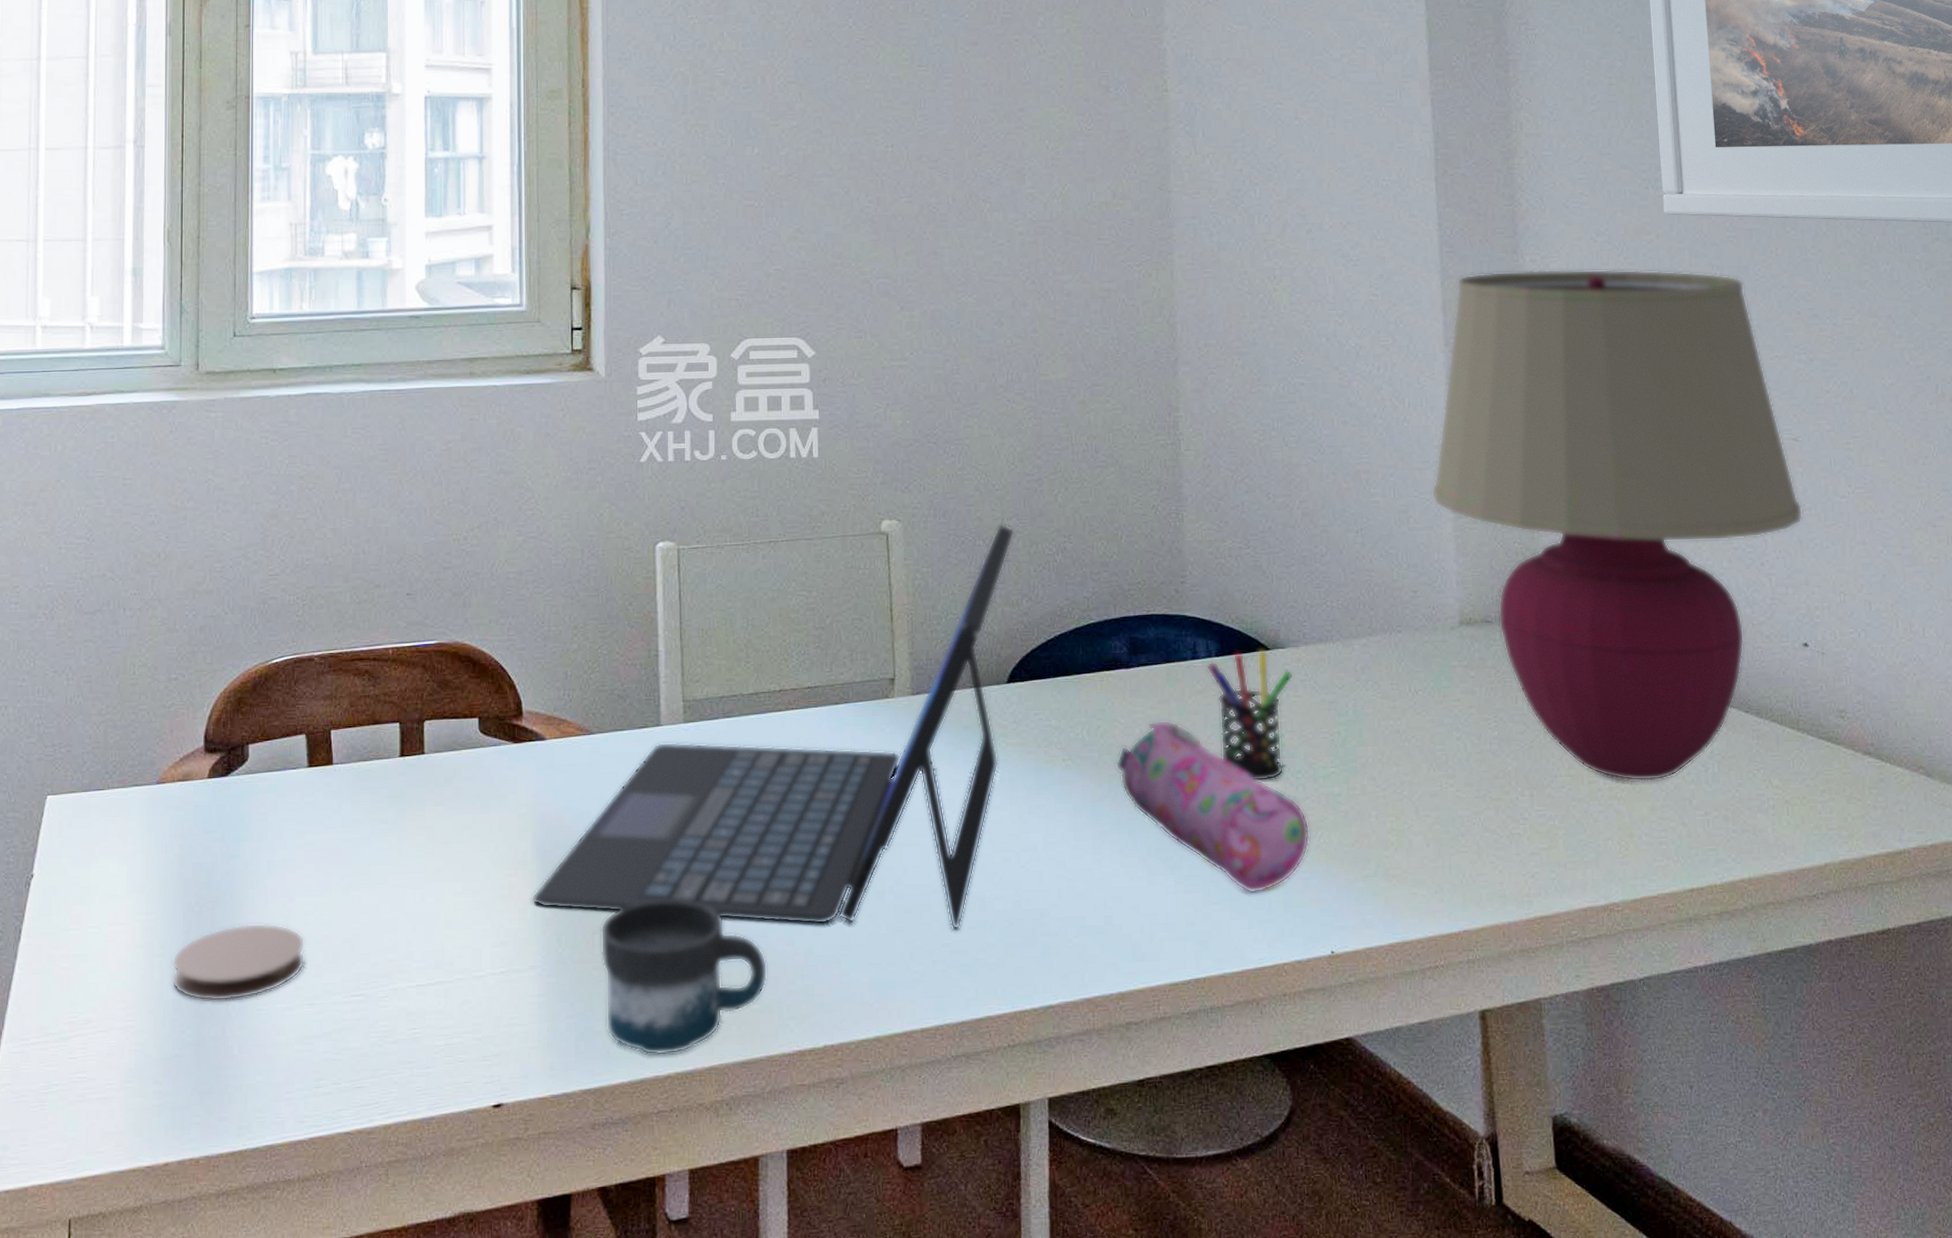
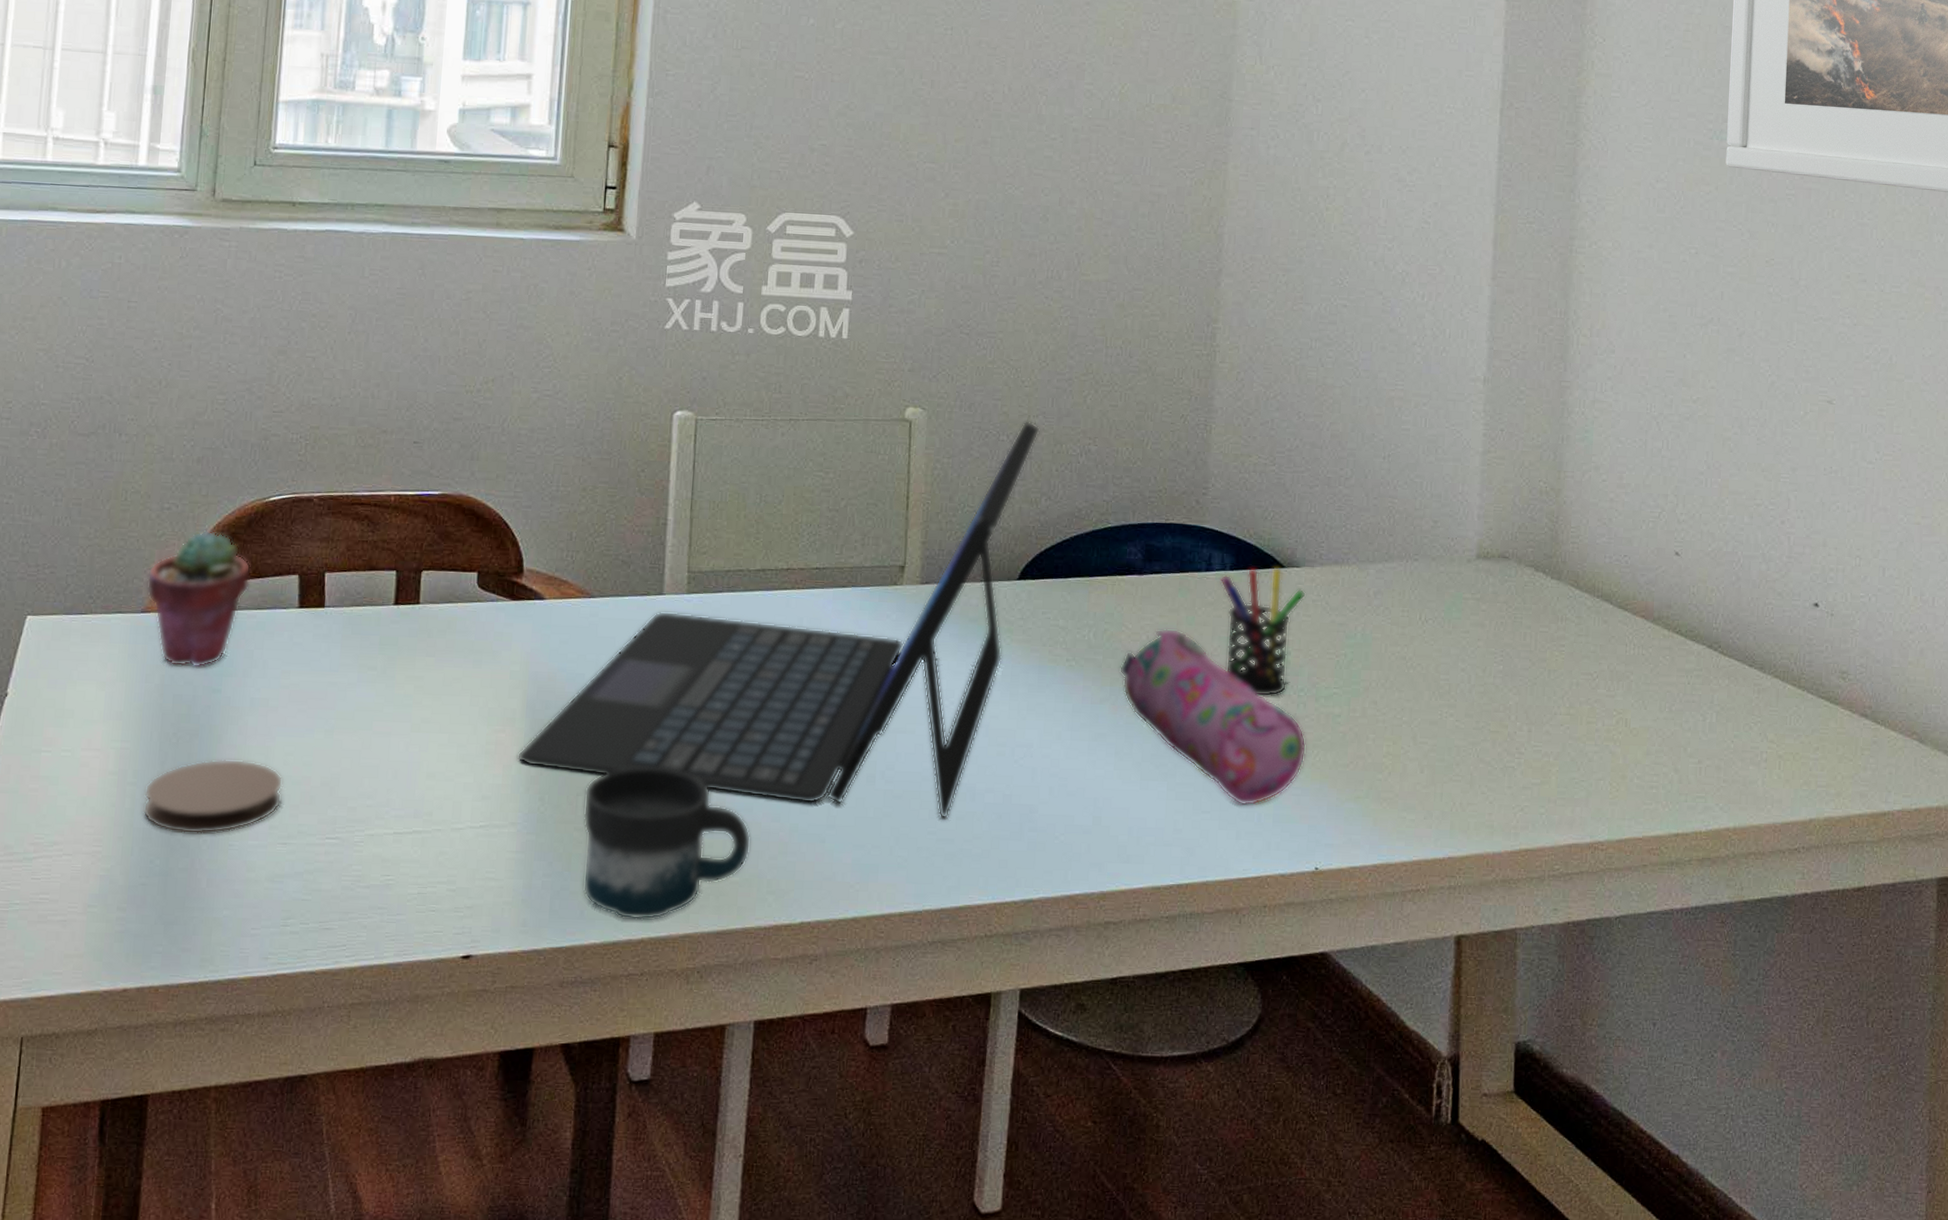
potted succulent: none [160,696,259,836] -> present [146,529,251,669]
table lamp: present [1432,269,1803,782] -> none [1463,209,1829,726]

